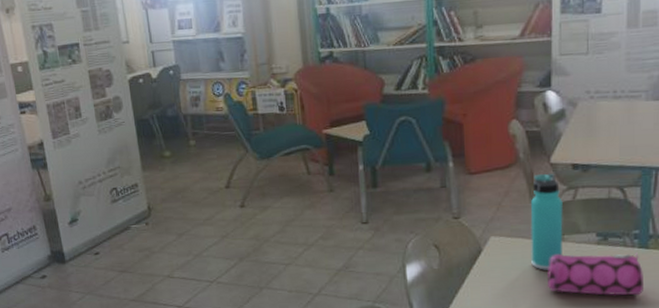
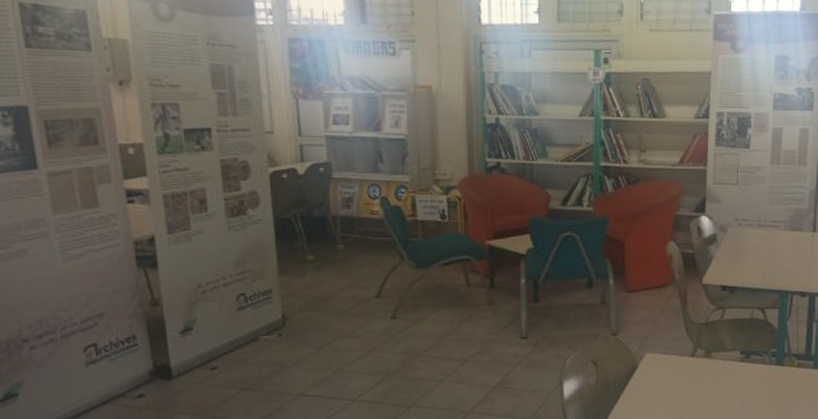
thermos bottle: present [530,173,563,270] -> none [682,293,712,386]
pencil case: present [547,252,645,296] -> none [695,369,780,410]

